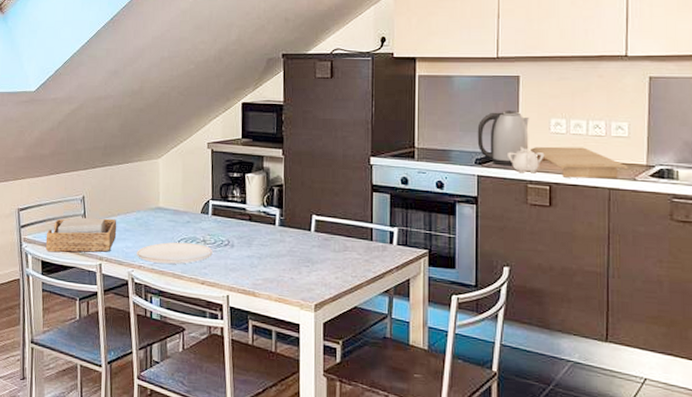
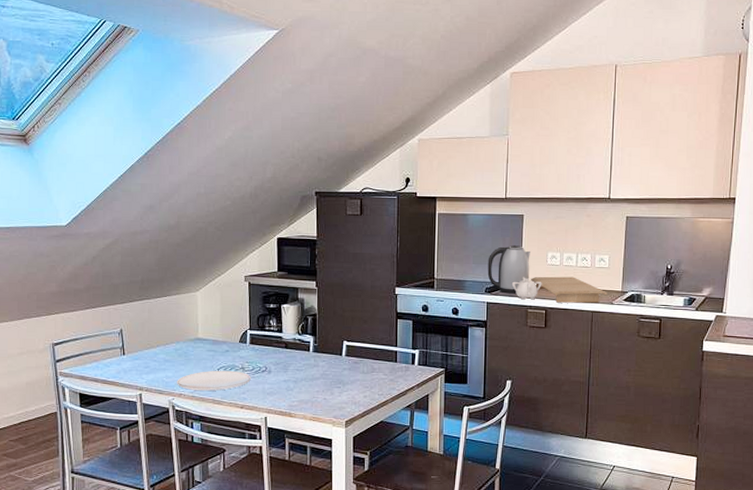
napkin holder: present [45,217,117,253] -> none [83,350,157,385]

